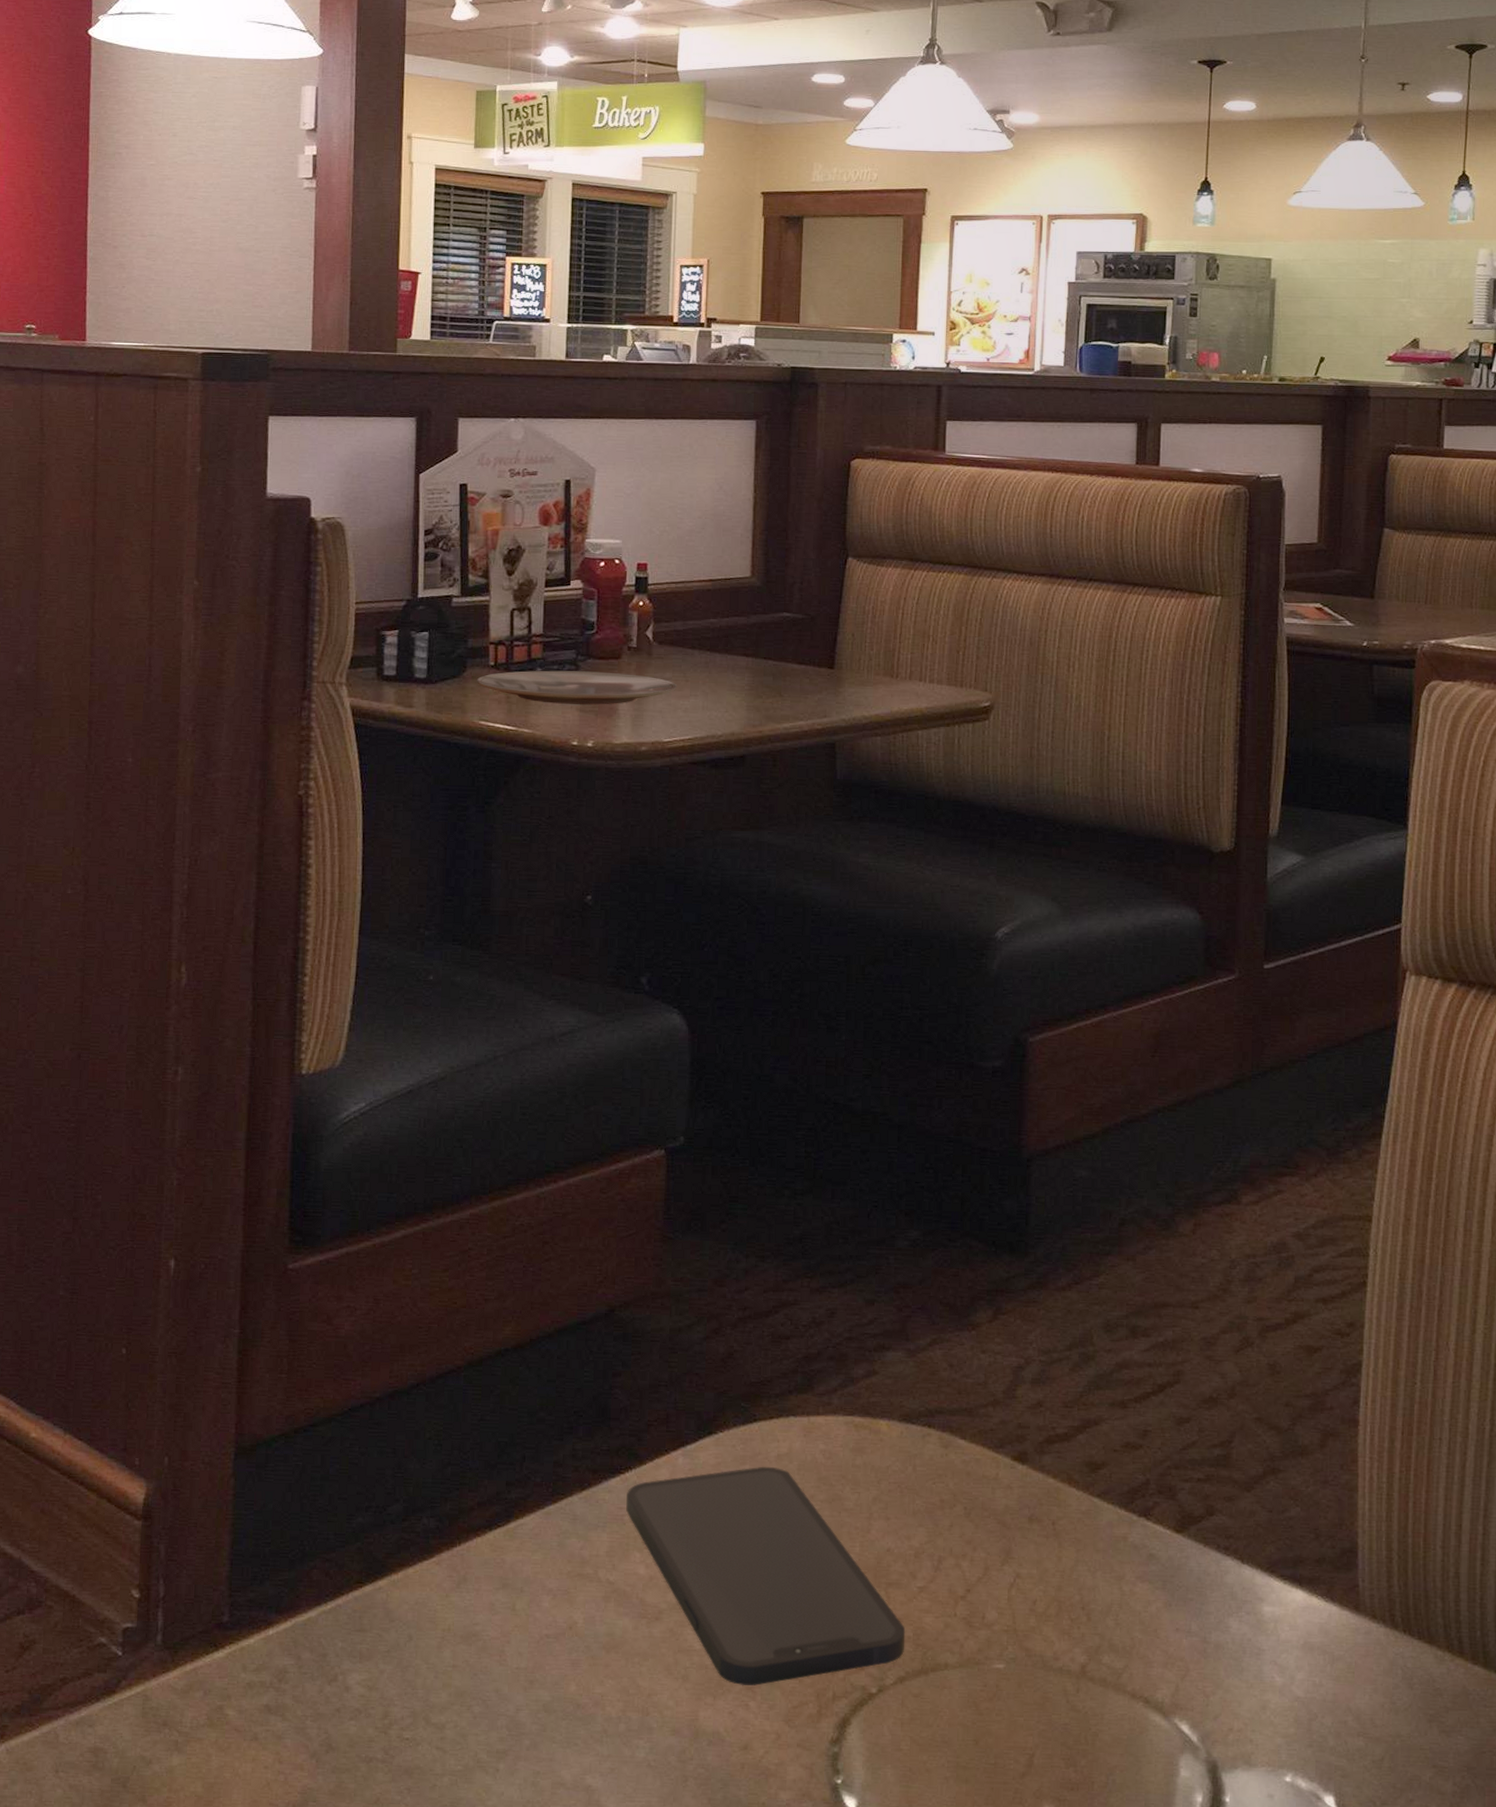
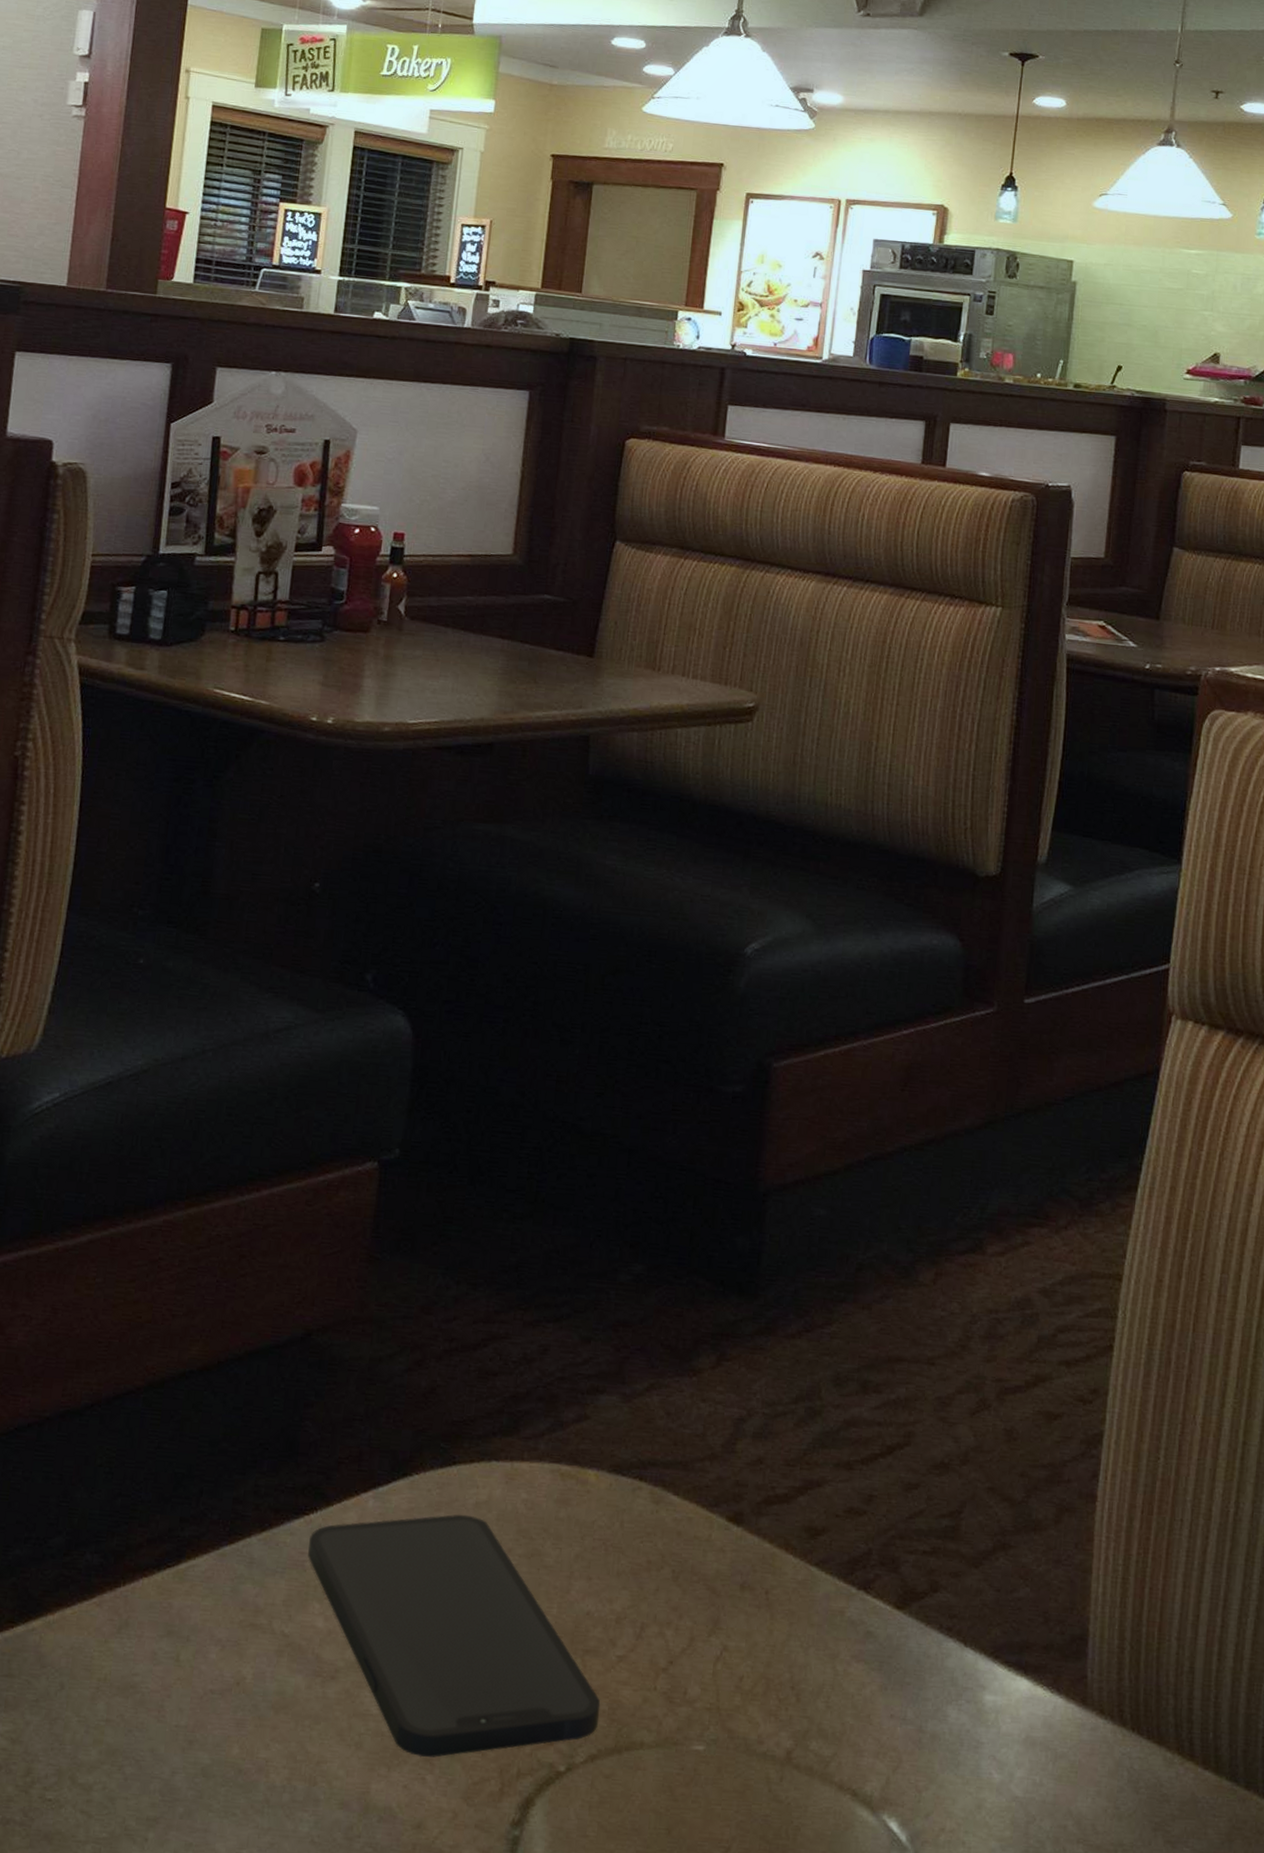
plate: present [477,670,678,705] -> none [215,638,427,680]

